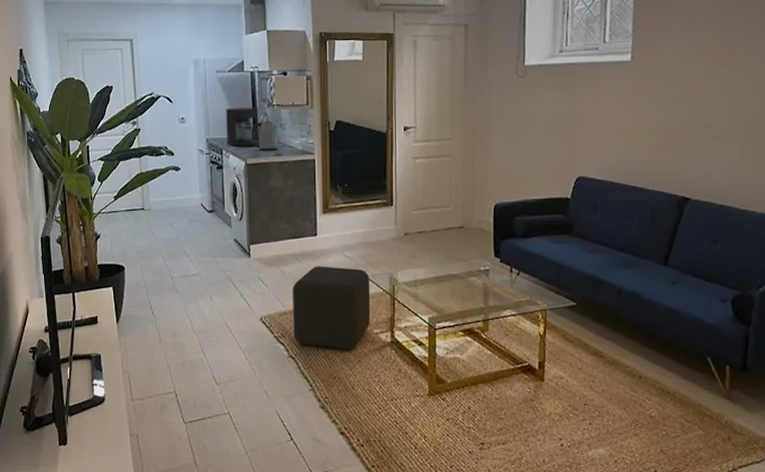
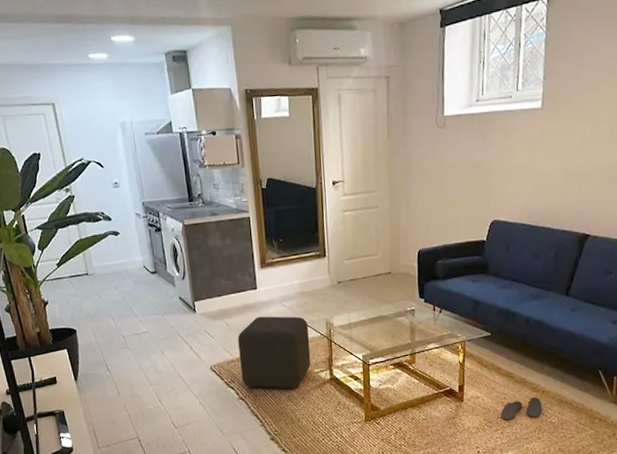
coffee maker: present [225,107,260,147] -> none [158,169,195,209]
kettle: present [251,120,278,152] -> none [185,181,213,213]
slippers: none [588,384,639,408] -> present [501,397,542,420]

